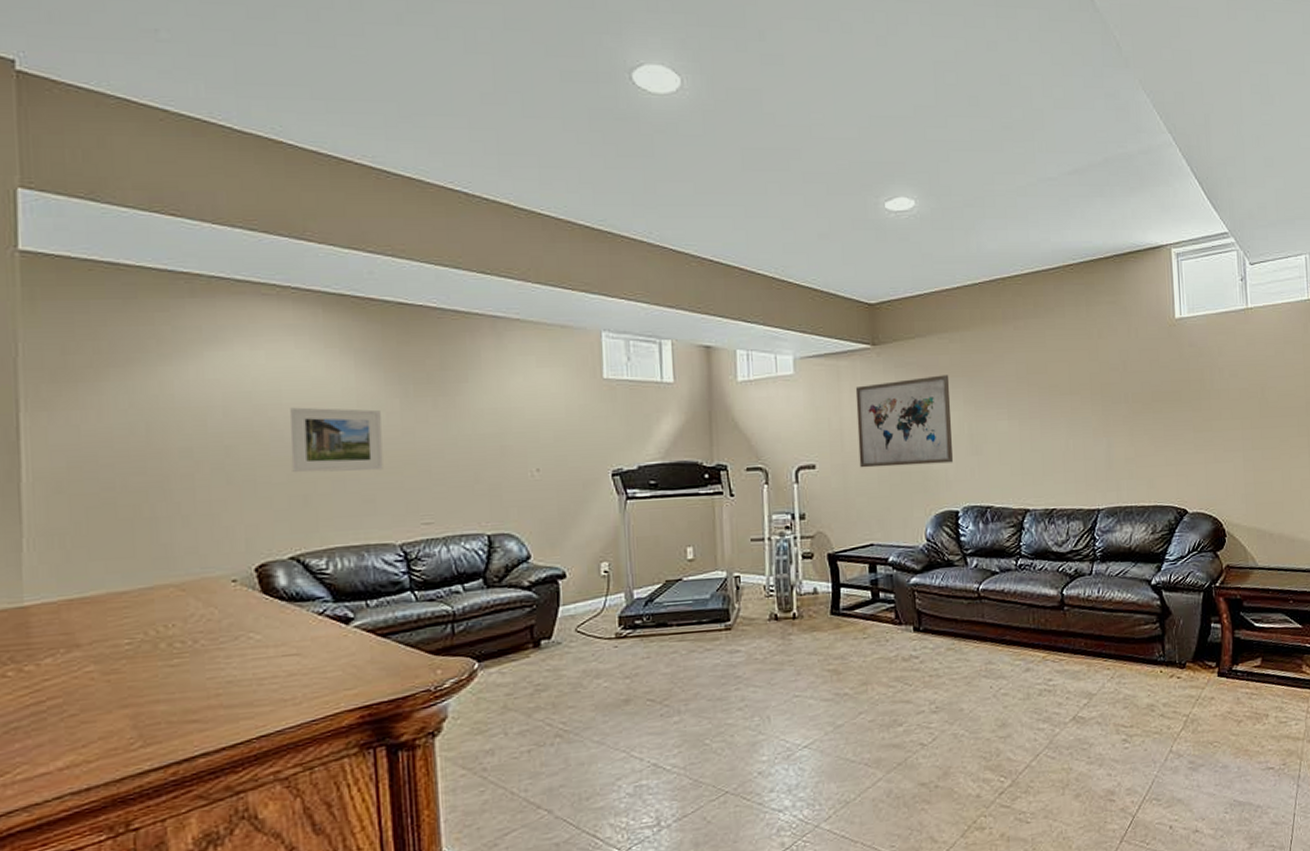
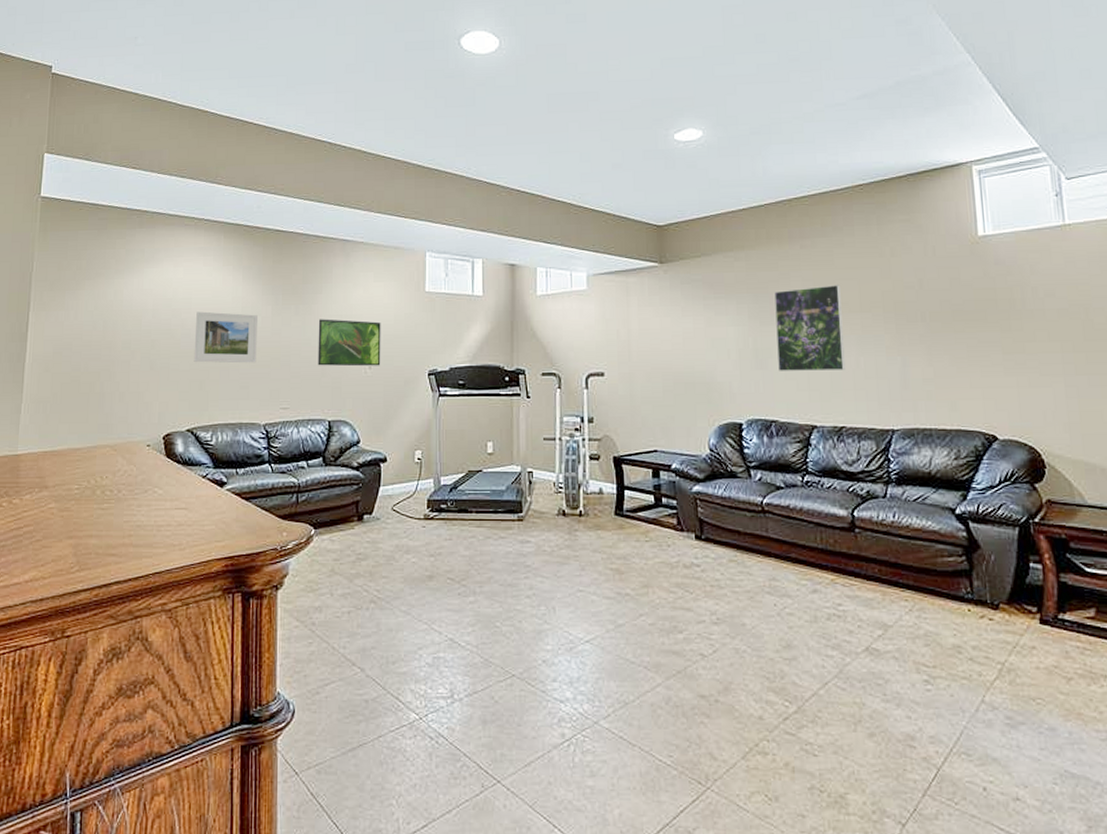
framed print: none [465,413,552,471] -> present [317,319,381,367]
wall art: present [855,375,953,468] -> none [643,291,737,377]
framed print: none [989,367,1056,456] -> present [774,285,845,371]

